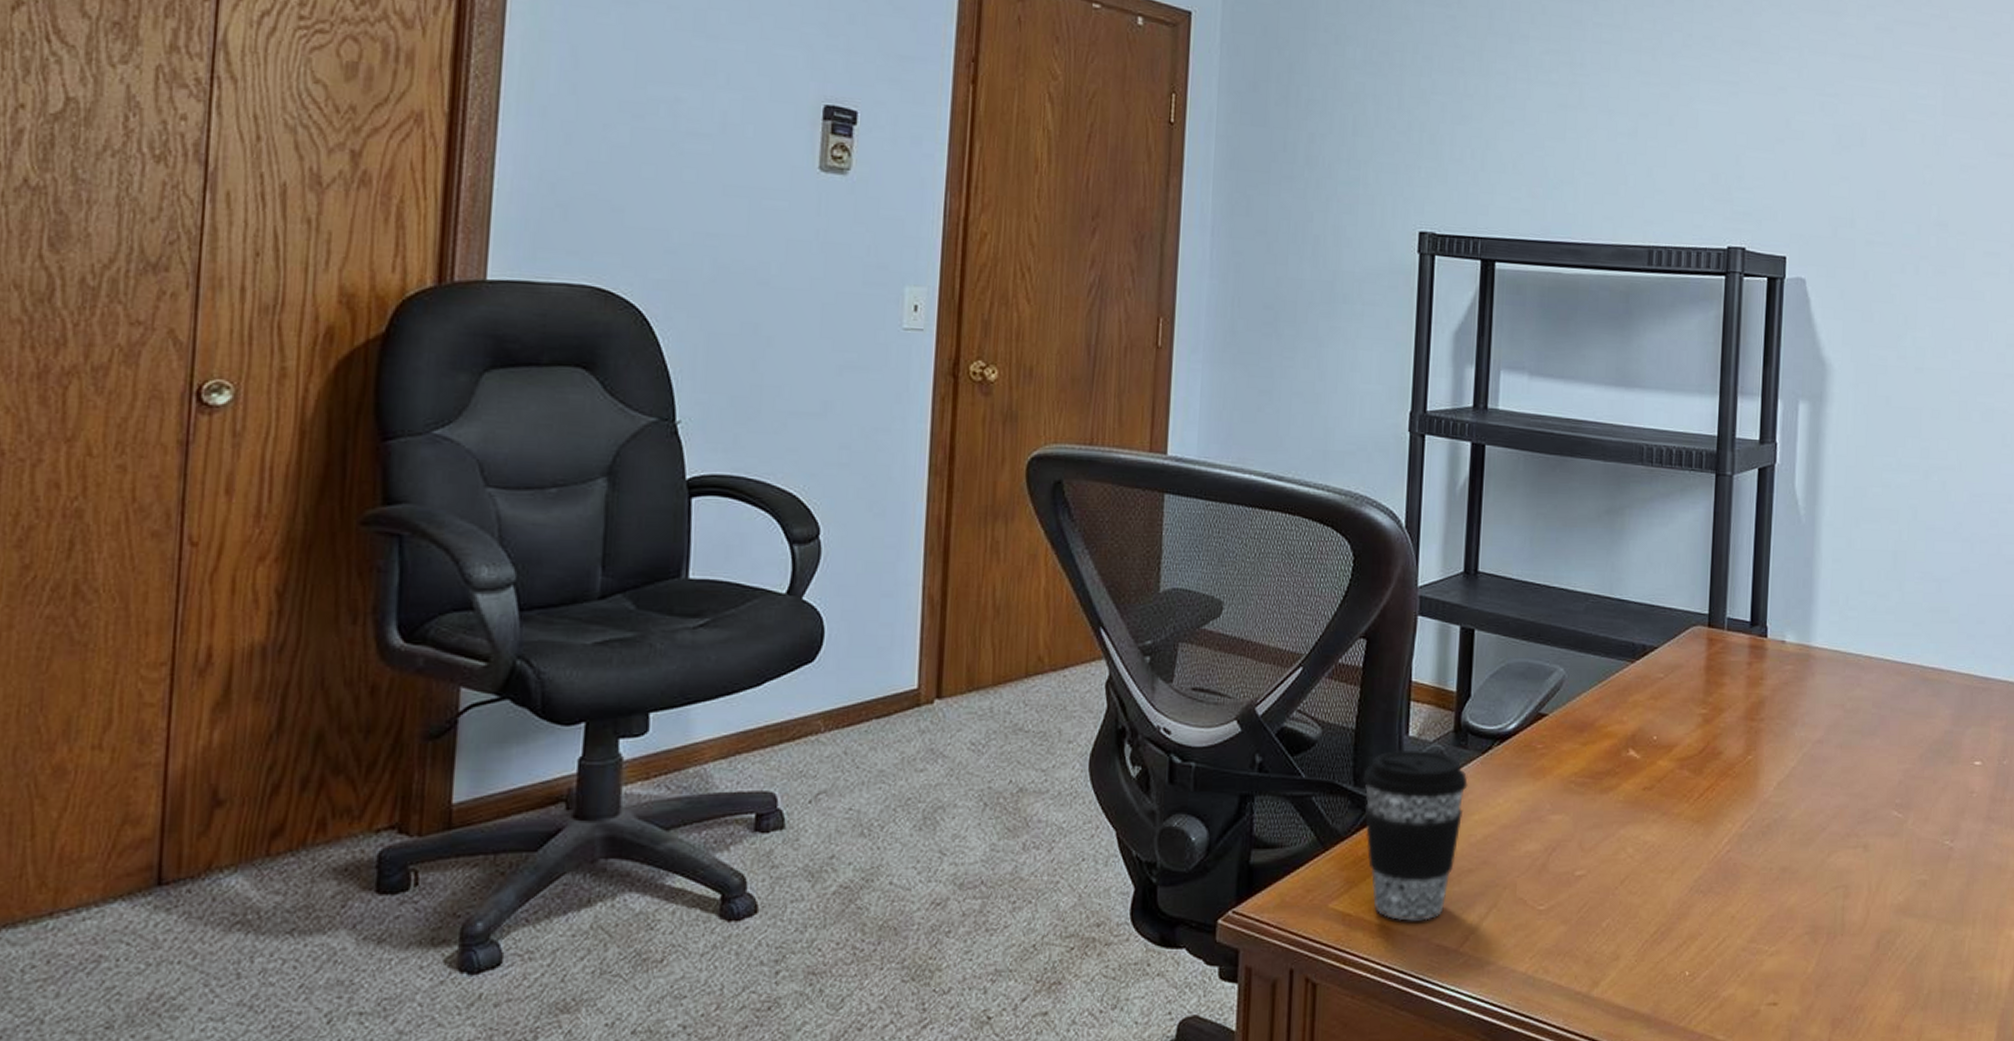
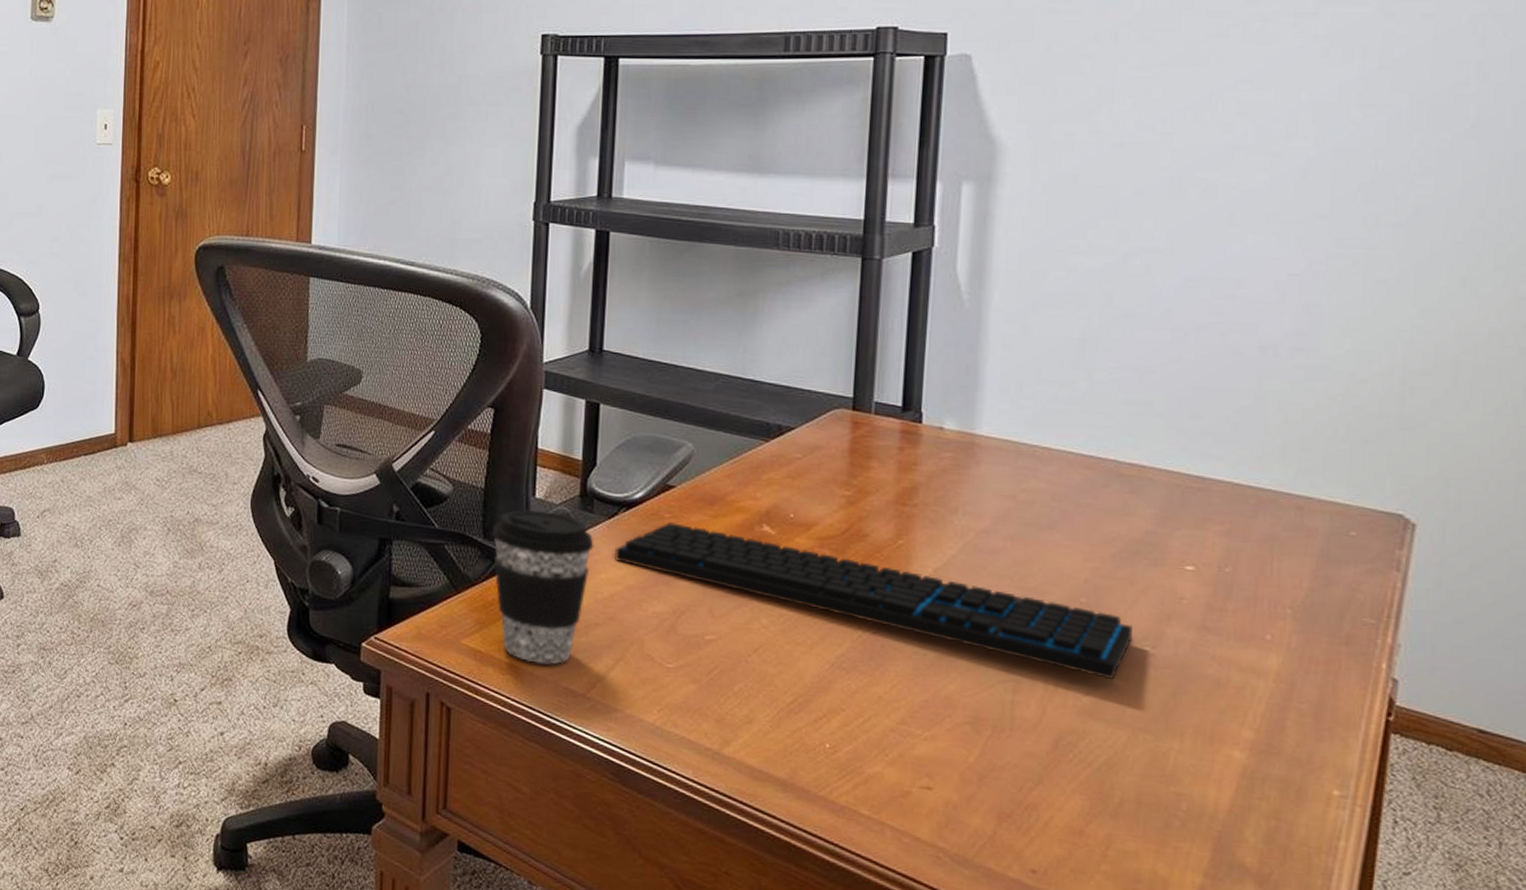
keyboard: none [1488,754,1936,875] -> present [615,522,1133,679]

